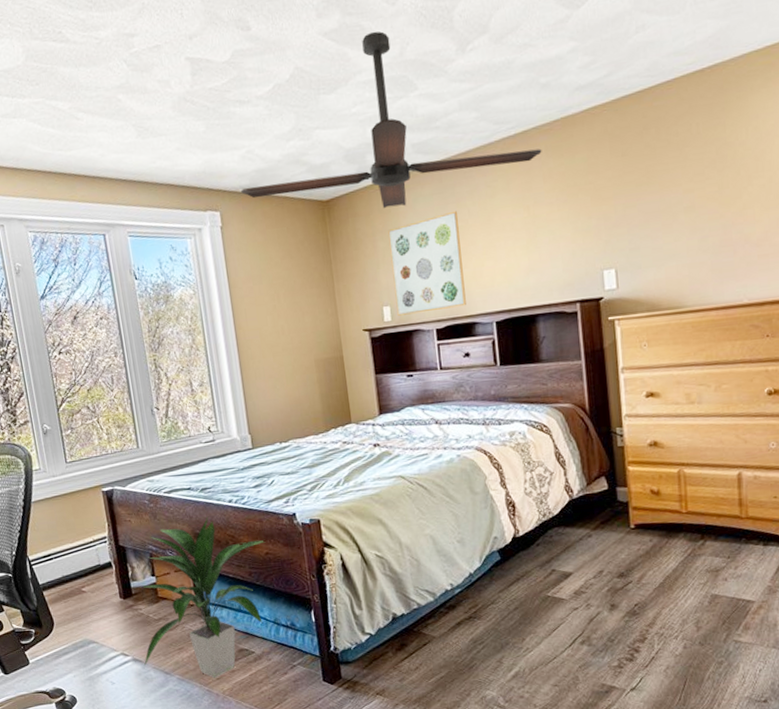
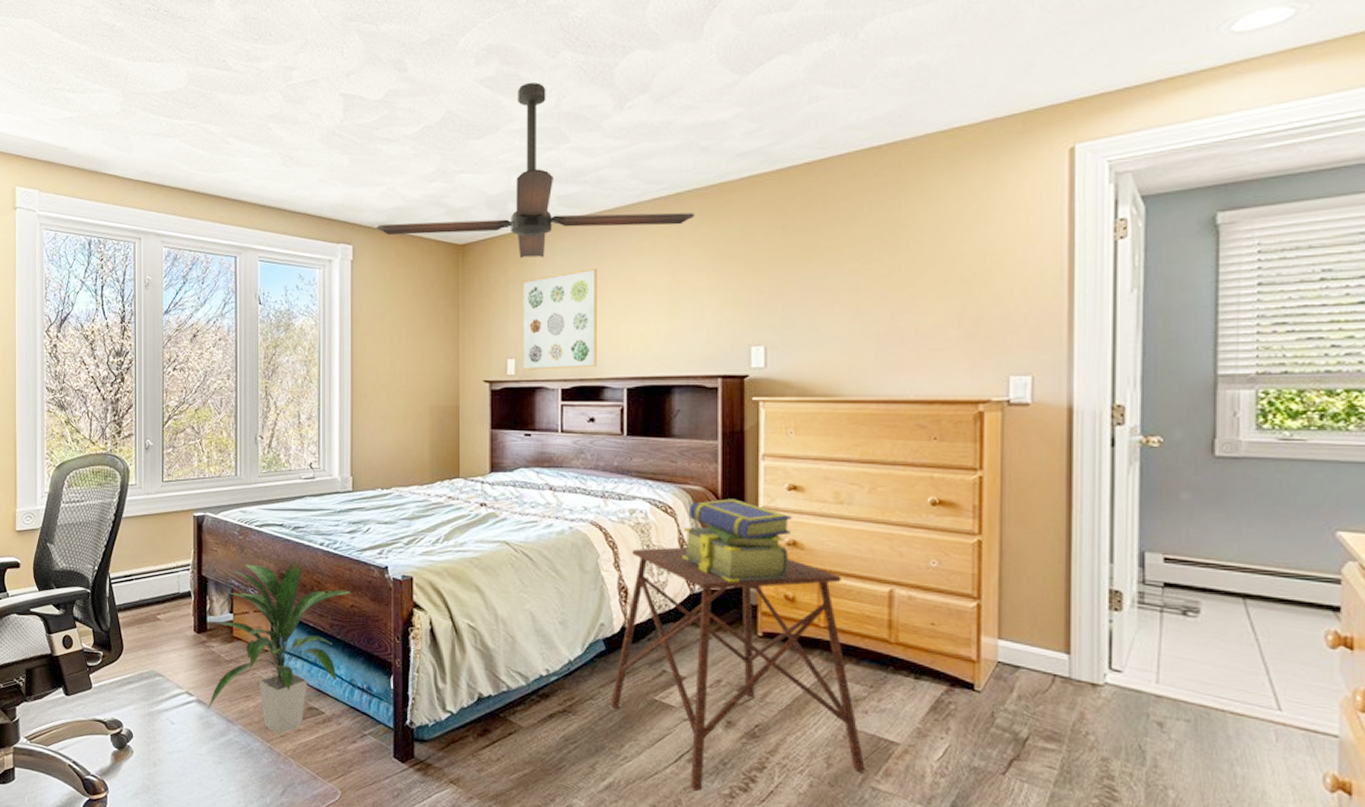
side table: none [510,457,729,668] -> present [611,547,866,792]
stack of books: none [558,411,652,486] -> present [682,499,792,583]

